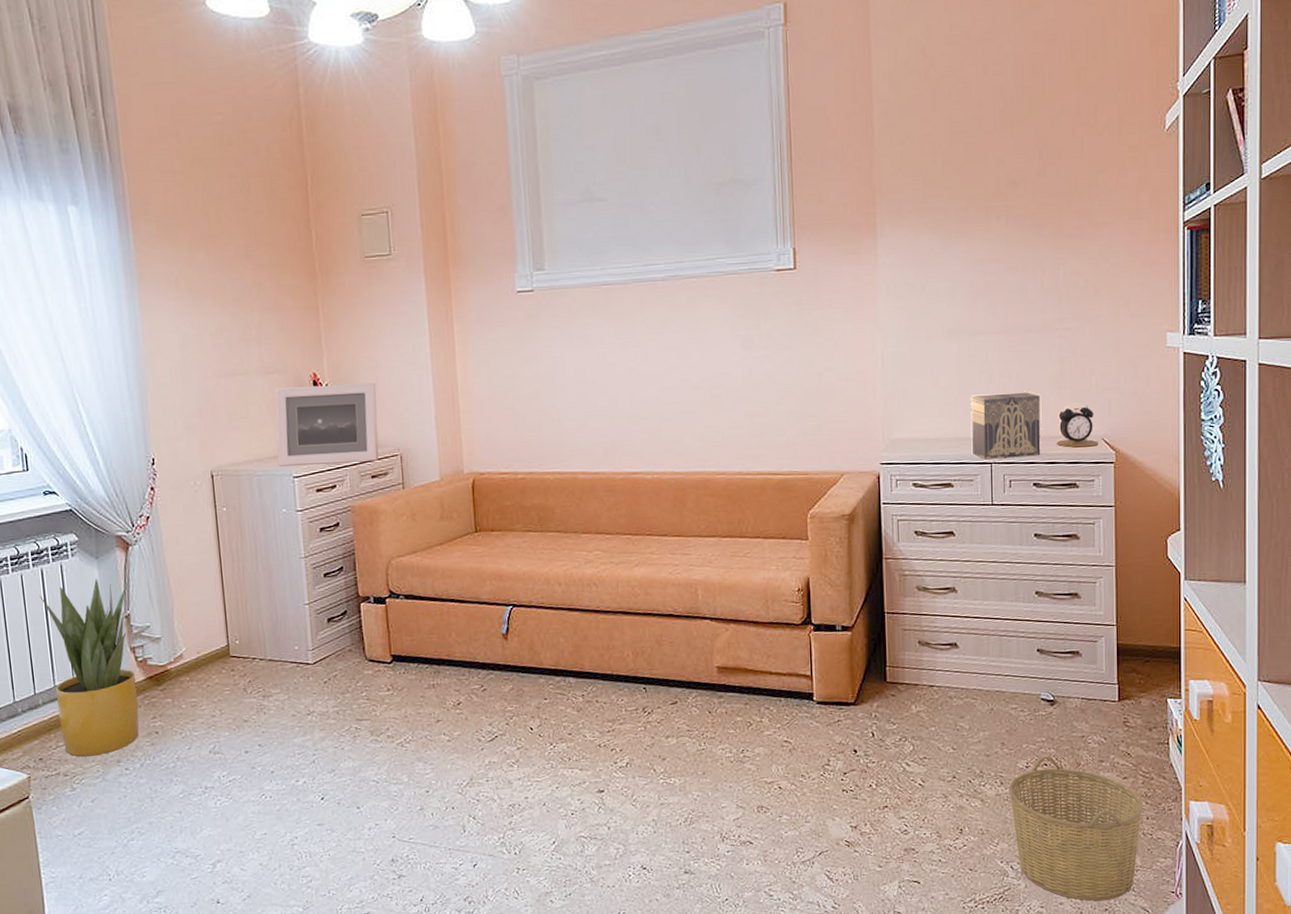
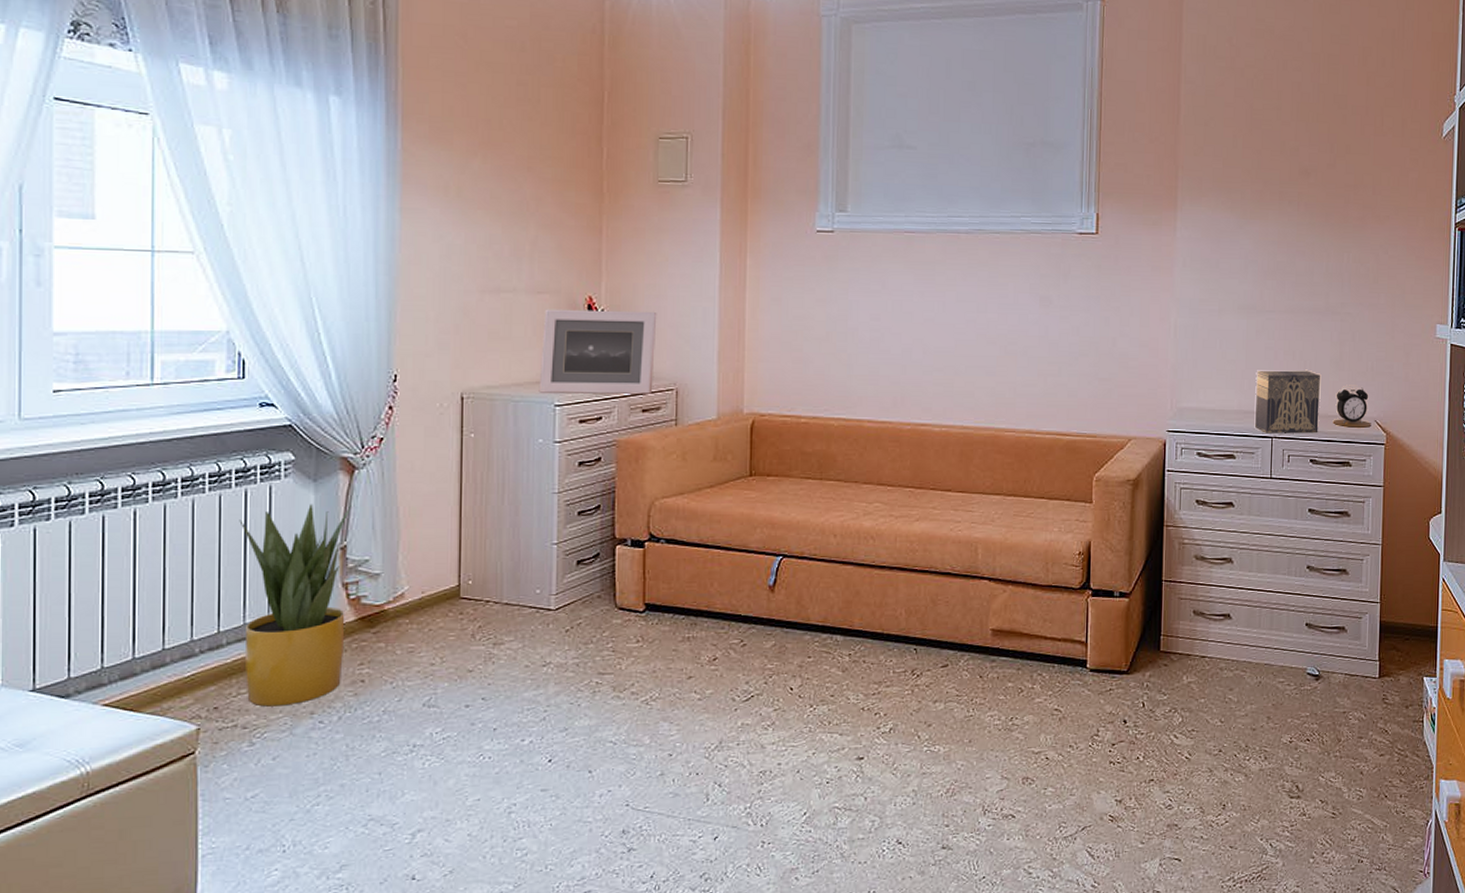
basket: present [1009,755,1144,901] -> none [1272,730,1398,880]

